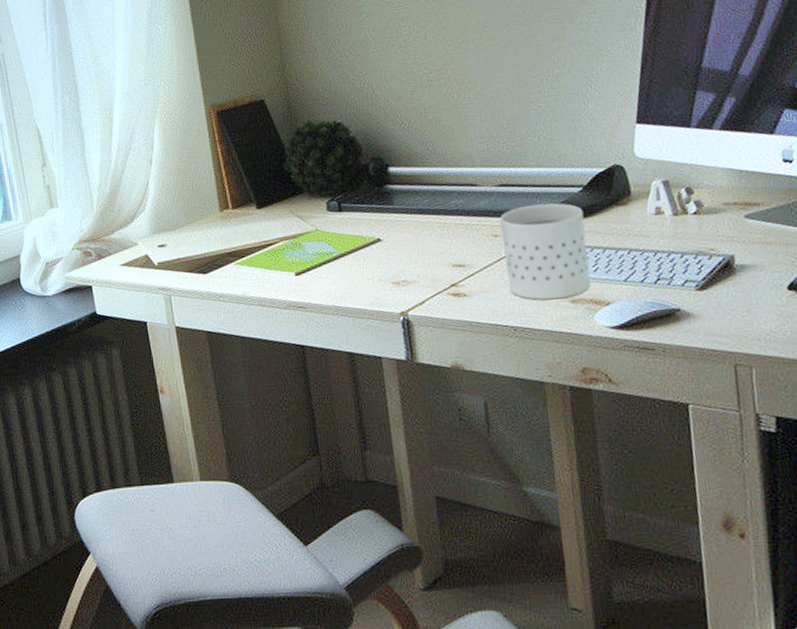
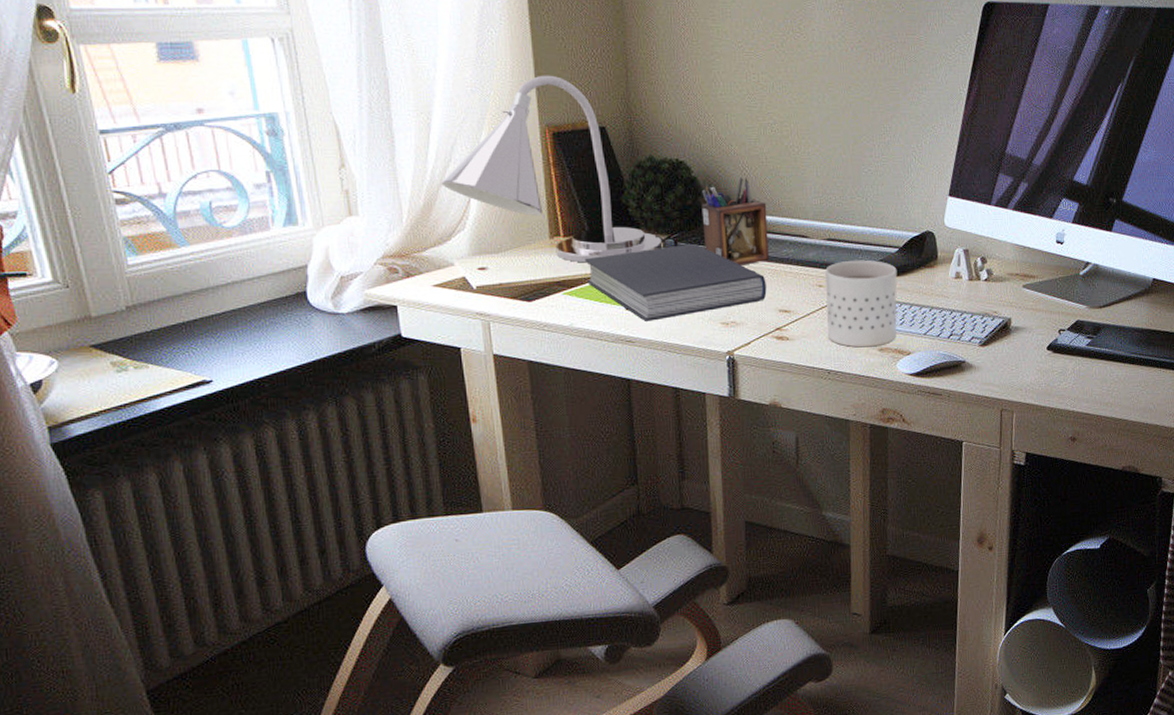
table lamp: none [123,59,328,233] -> present [441,75,664,263]
book: none [253,203,438,286] -> present [584,243,767,321]
desk organizer: none [361,131,437,222] -> present [701,178,769,266]

